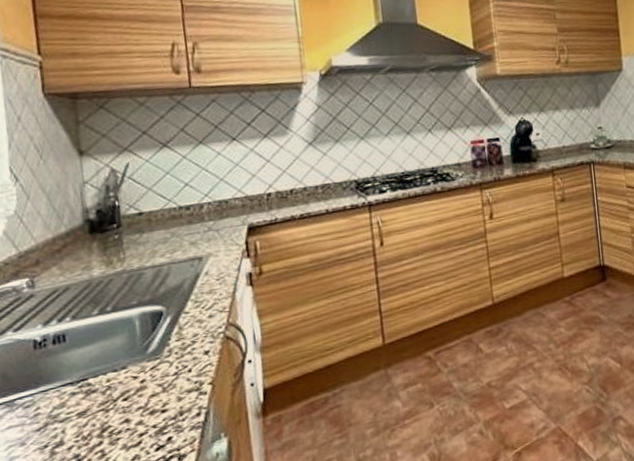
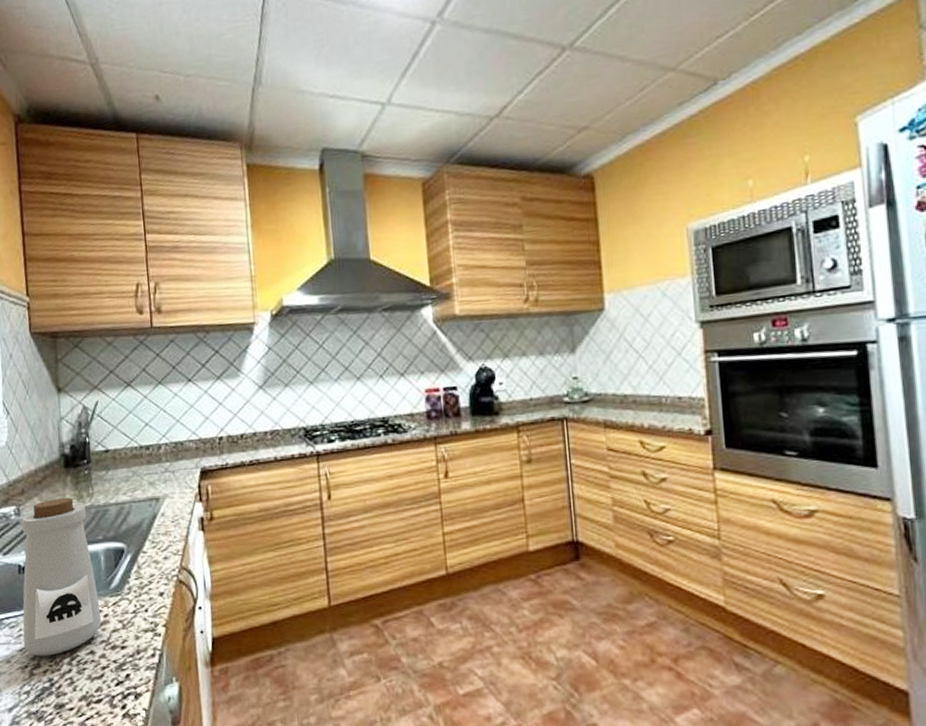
bottle: none [36,263,138,434] -> present [21,497,102,656]

